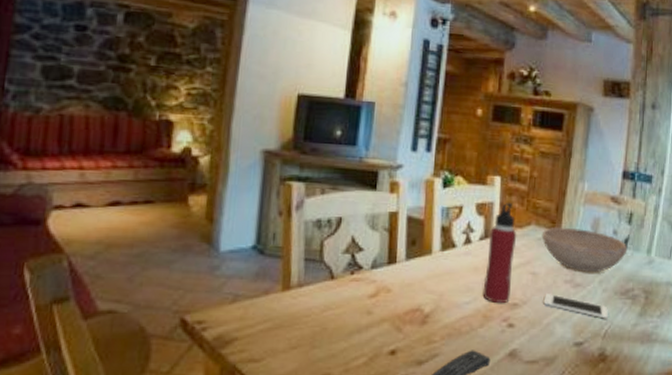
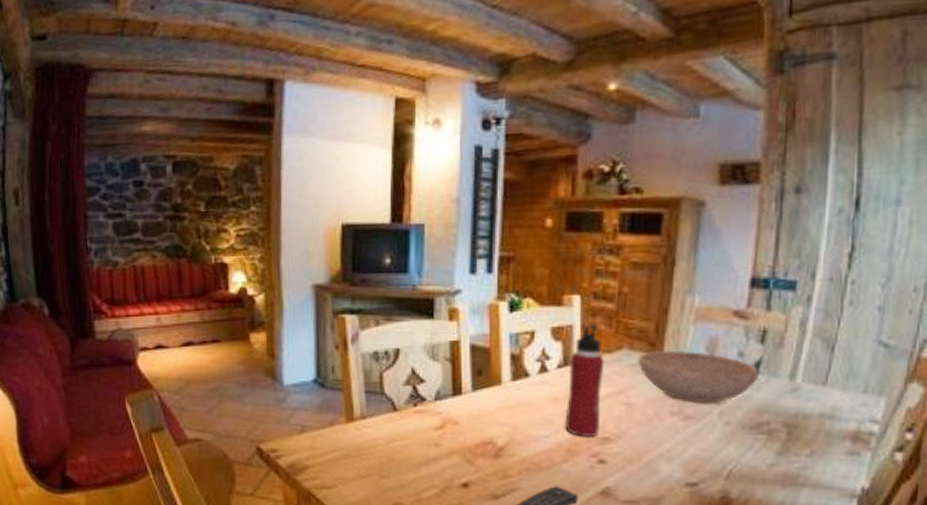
cell phone: present [543,294,609,319] -> none [642,427,734,457]

